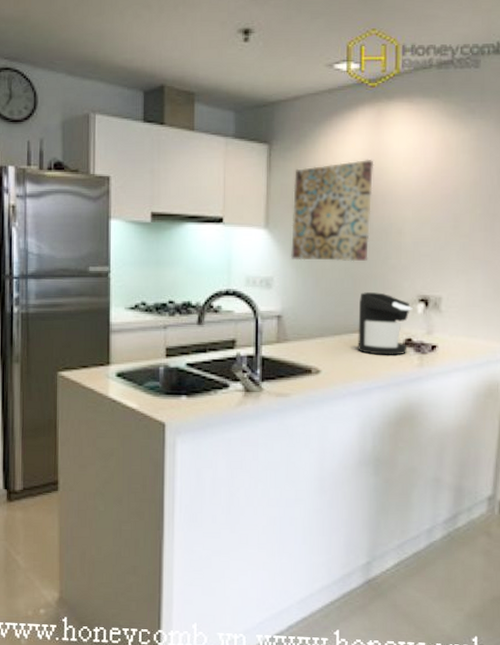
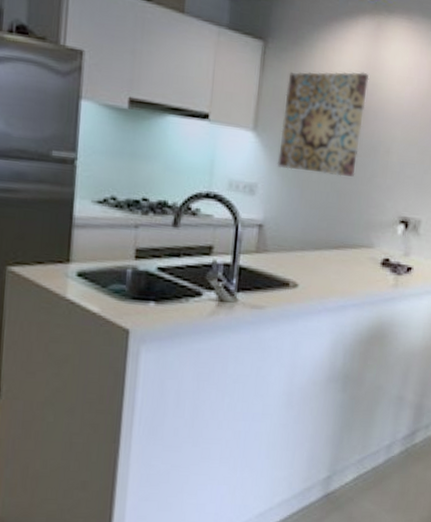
coffee maker: present [358,292,413,355] -> none [336,208,393,275]

